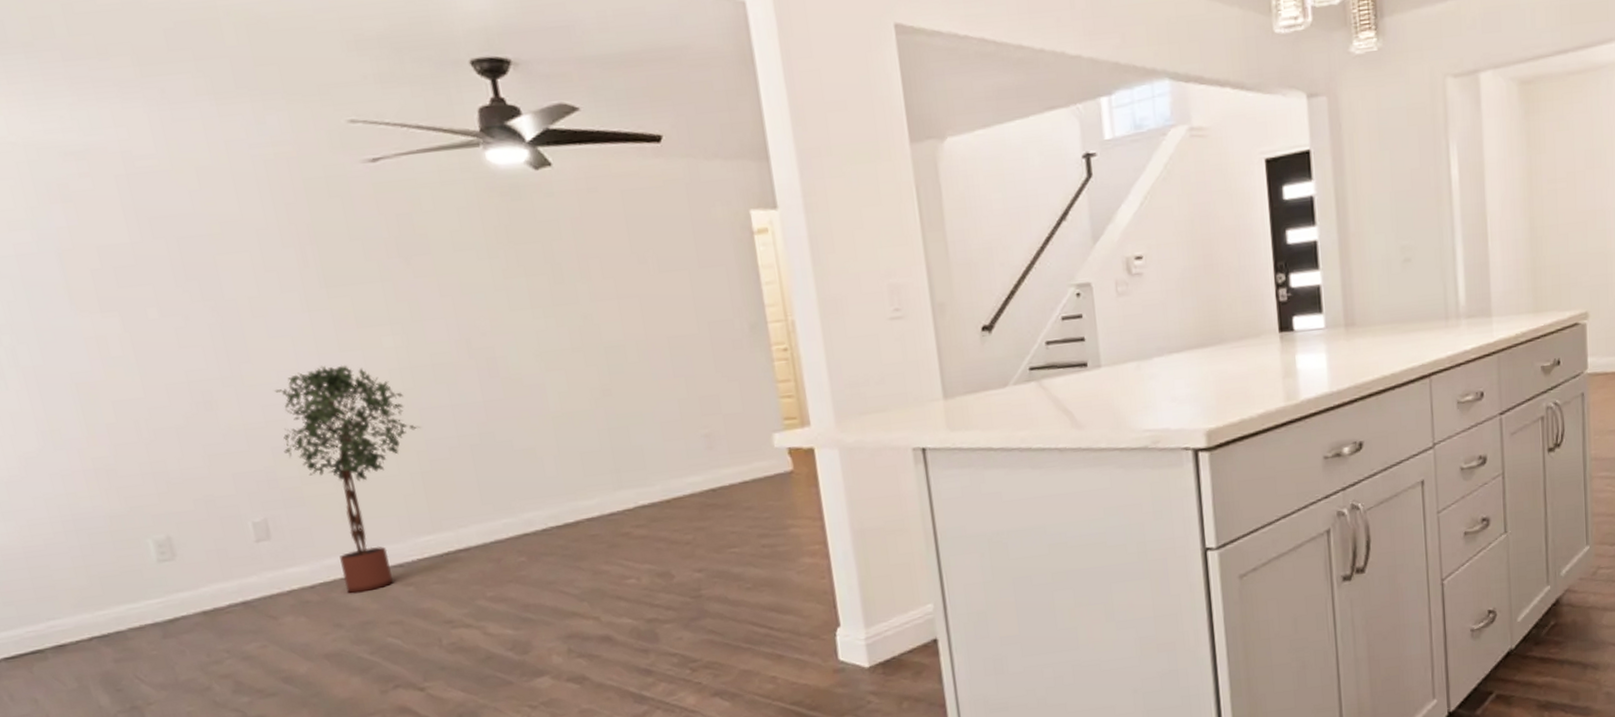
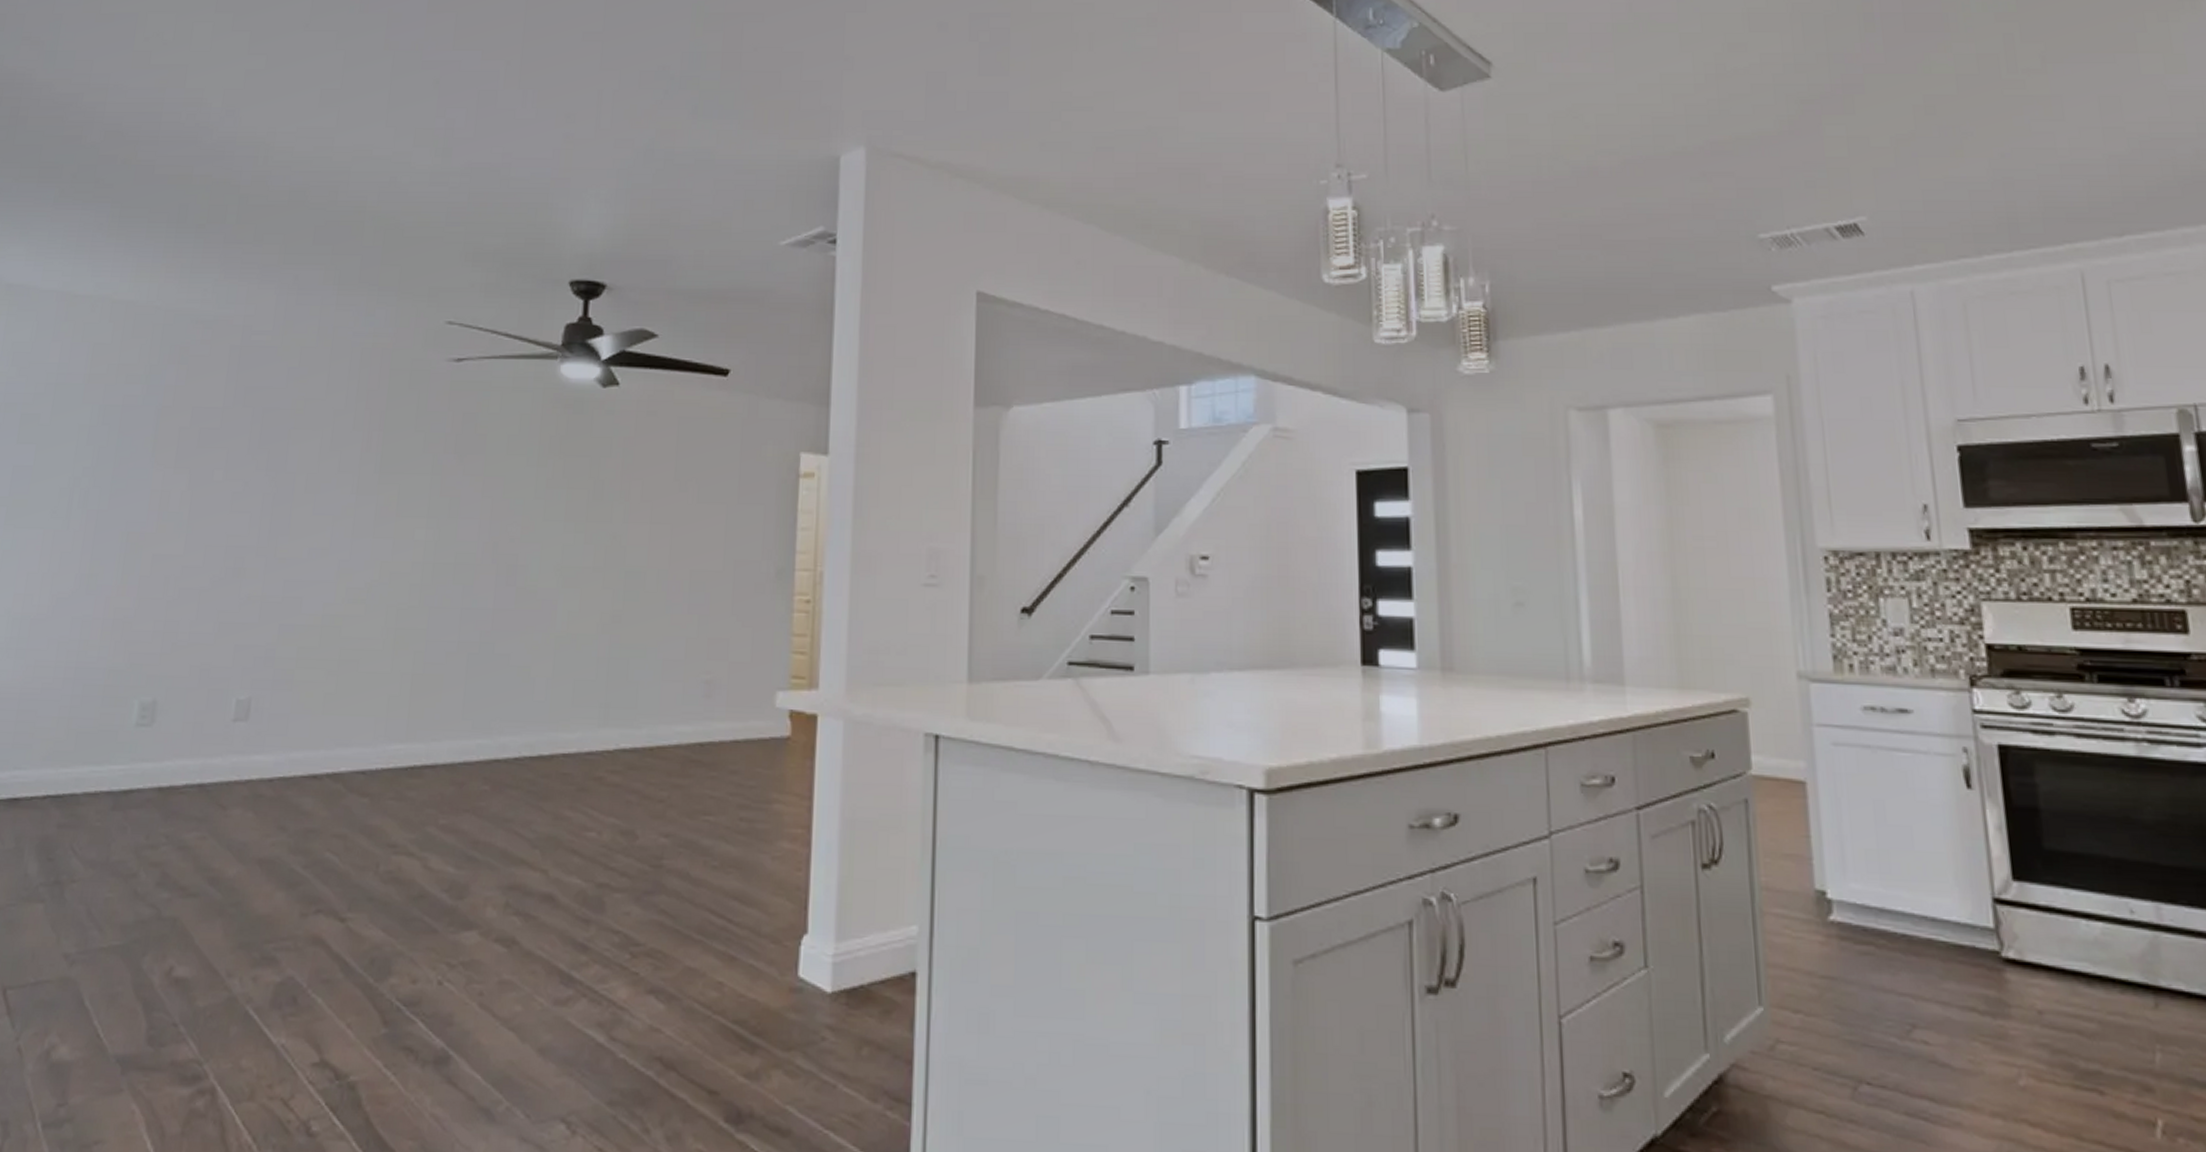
potted tree: present [274,364,421,594] -> none [290,549,426,796]

